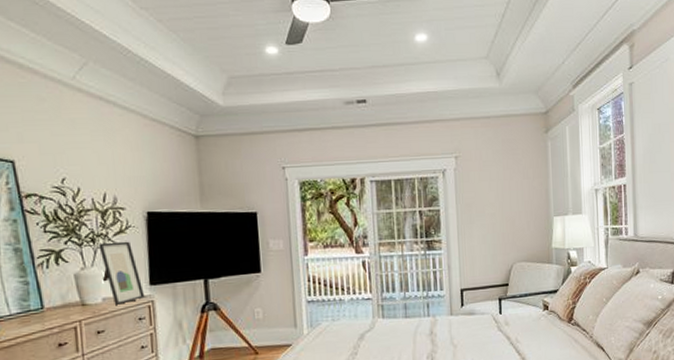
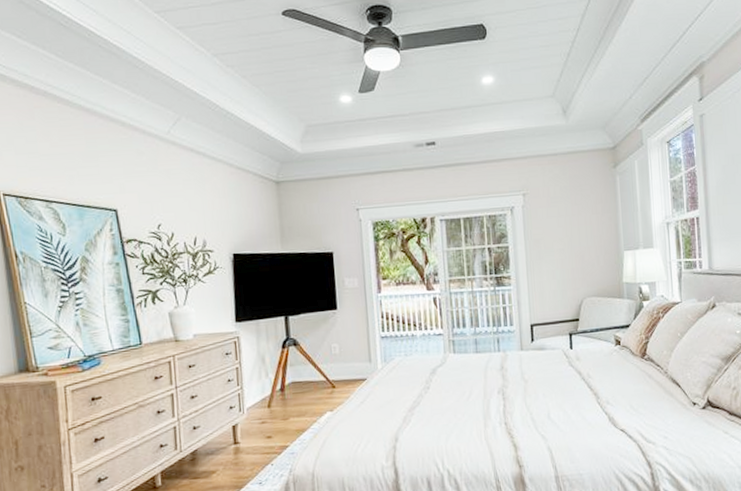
picture frame: present [98,241,145,306] -> none [190,281,231,342]

